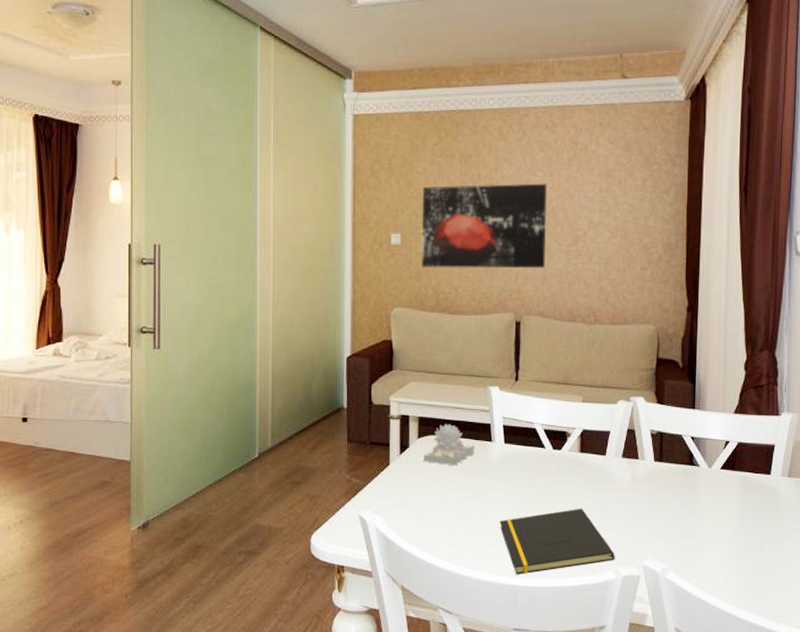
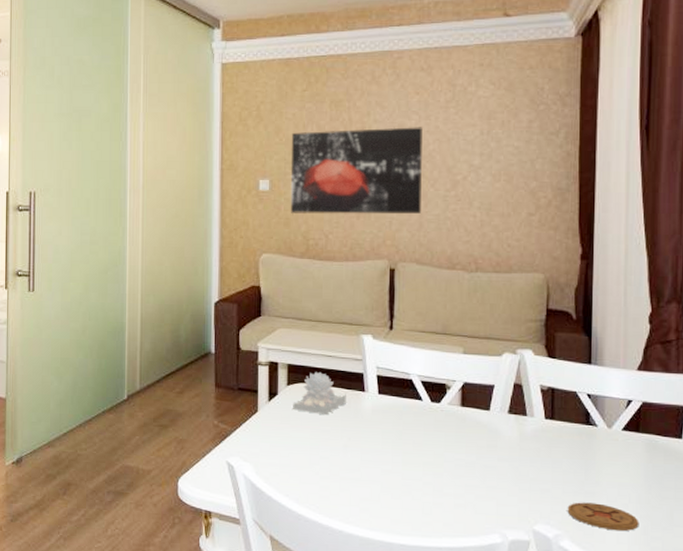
notepad: present [499,508,615,575] -> none [373,465,501,532]
coaster: none [673,537,734,562] -> present [567,502,639,531]

